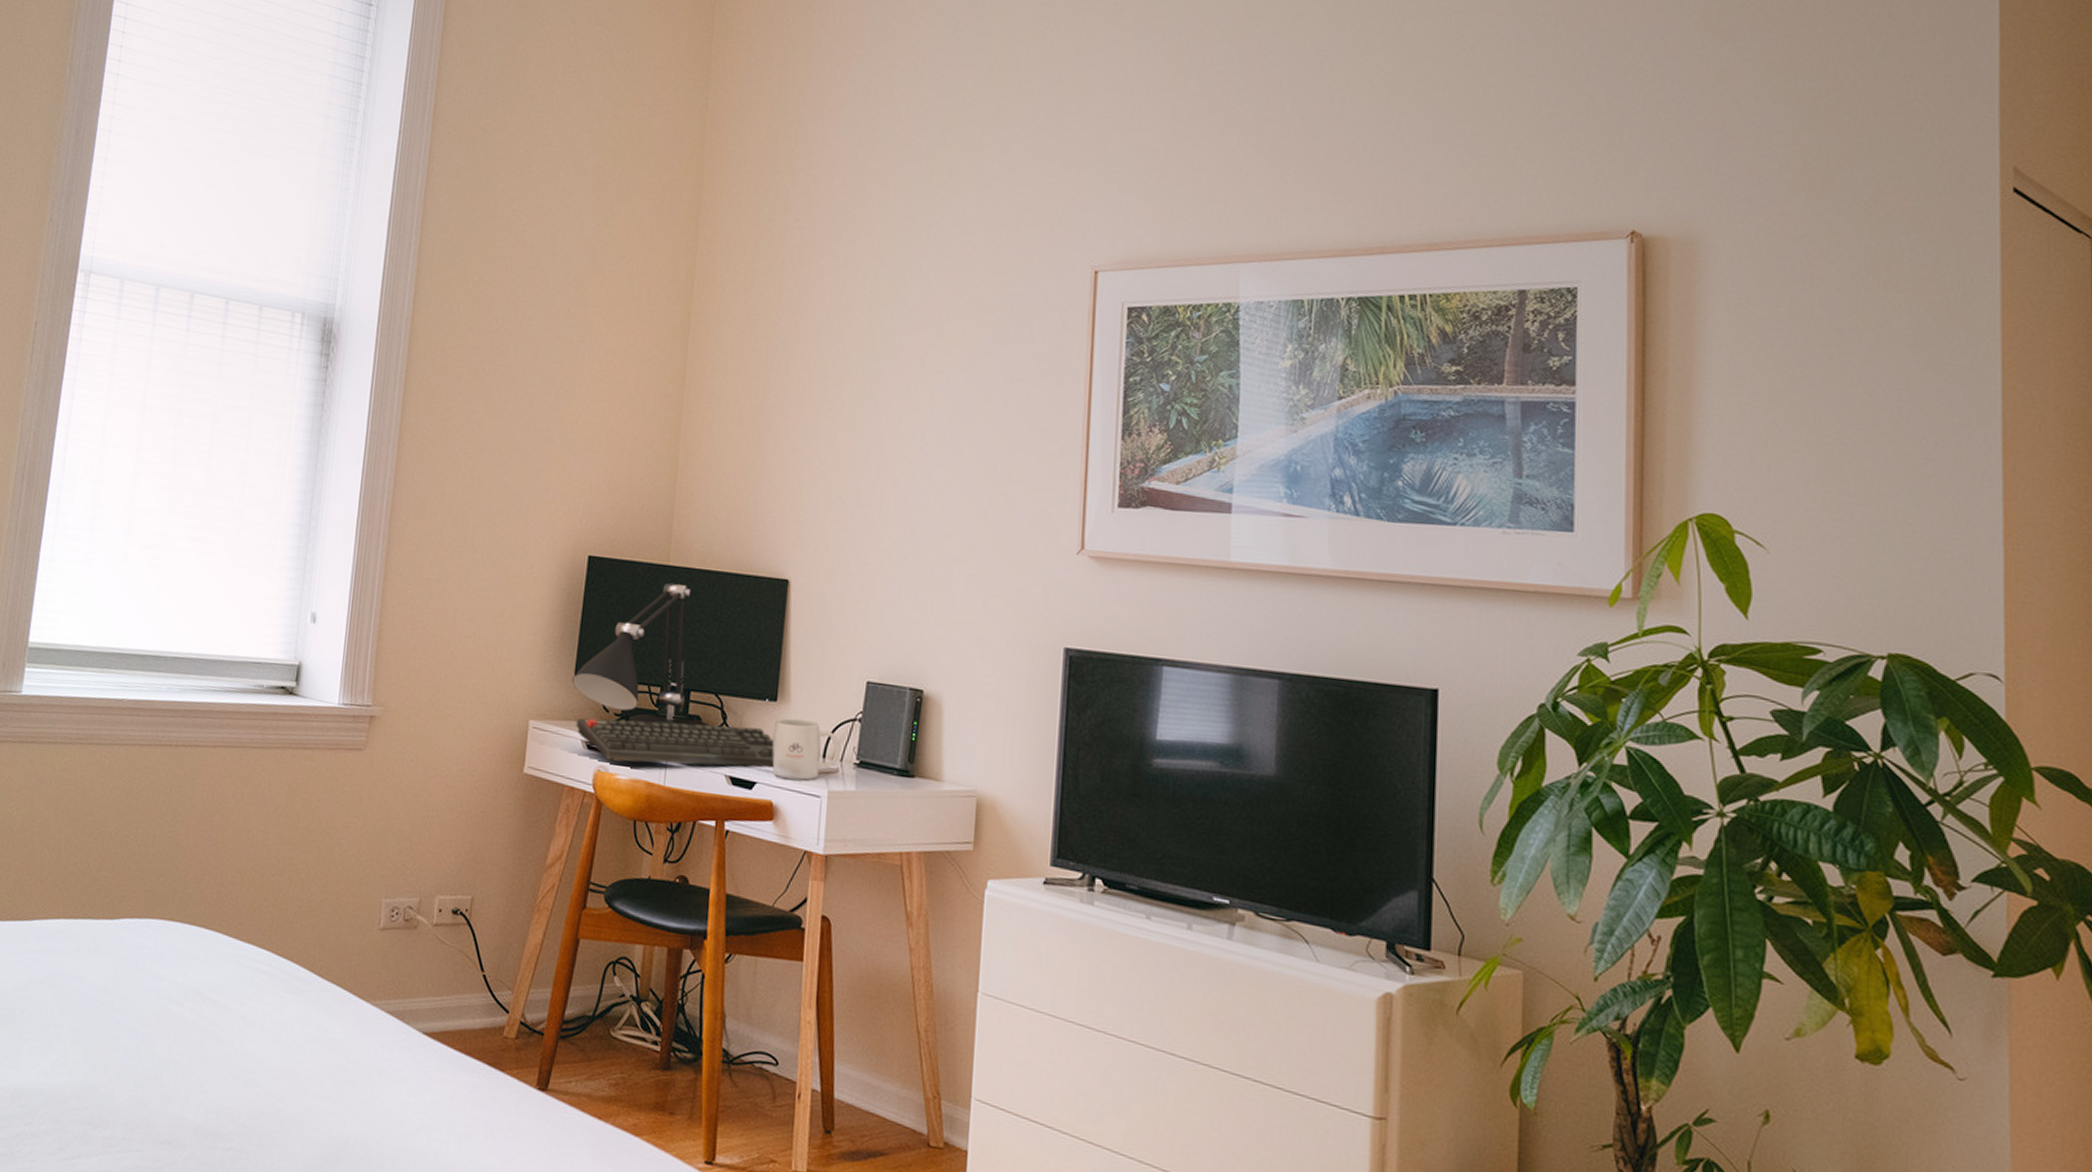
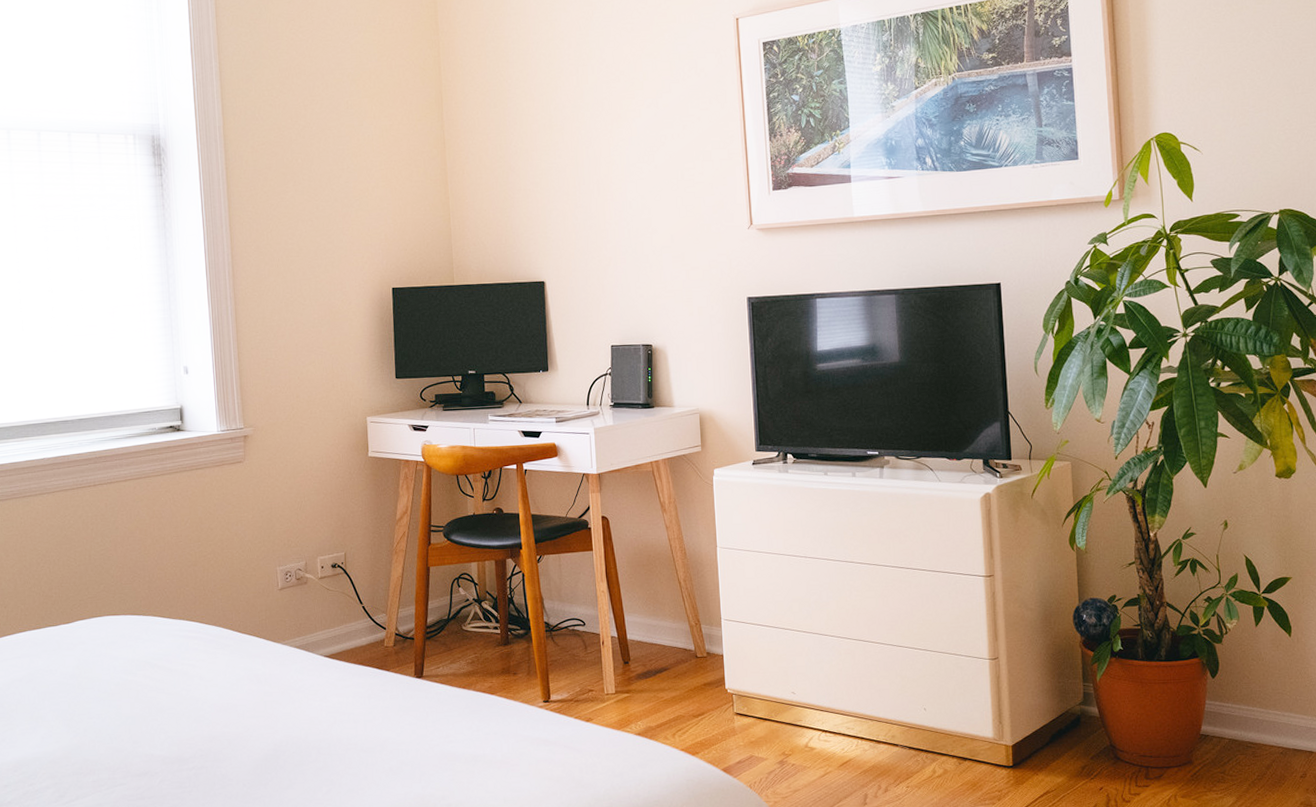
desk lamp: present [572,582,710,727] -> none [395,297,502,405]
computer keyboard: present [576,717,775,768] -> none [402,392,553,436]
mug: present [771,718,841,781] -> none [548,380,599,426]

